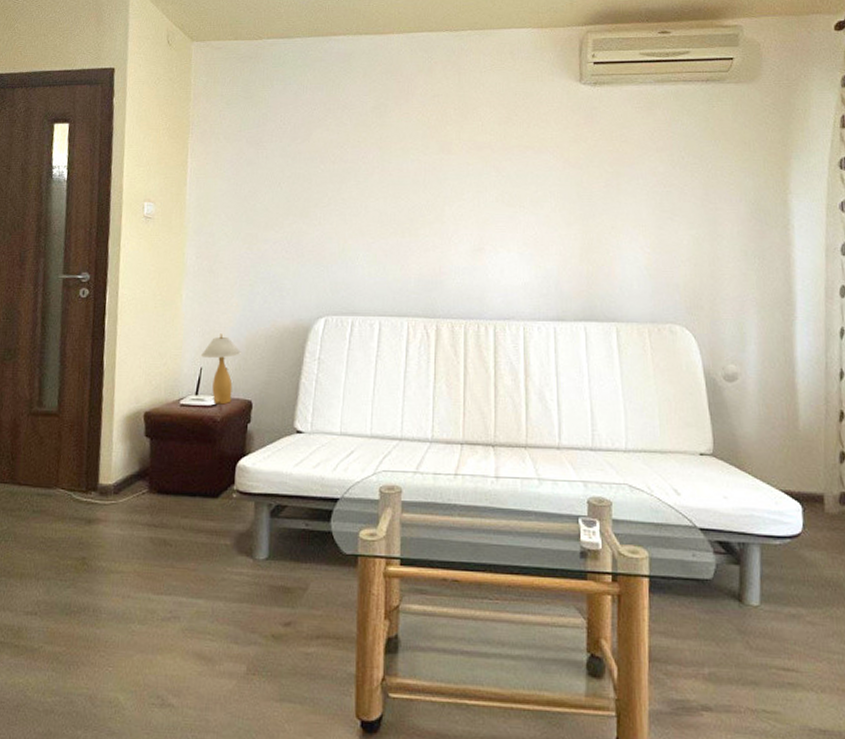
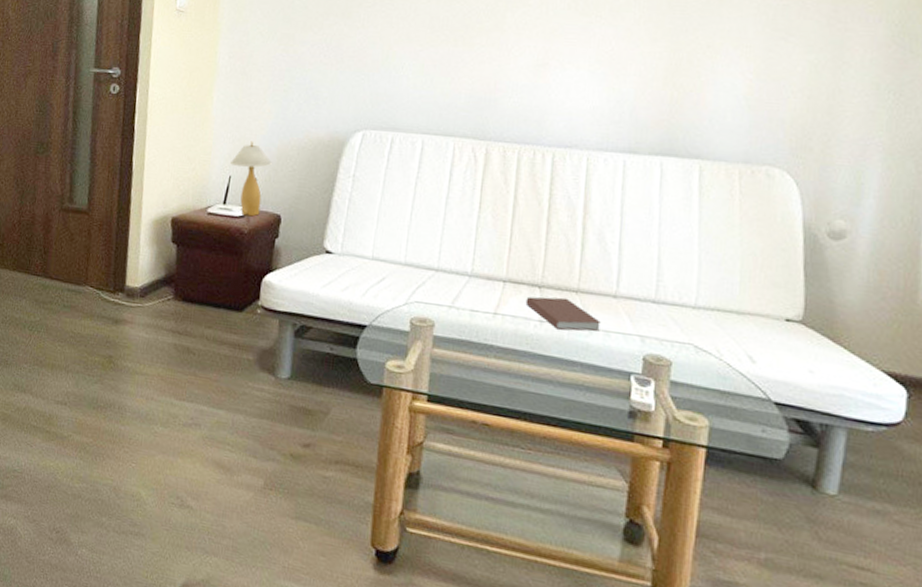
book: none [482,453,548,485] -> present [525,296,601,332]

